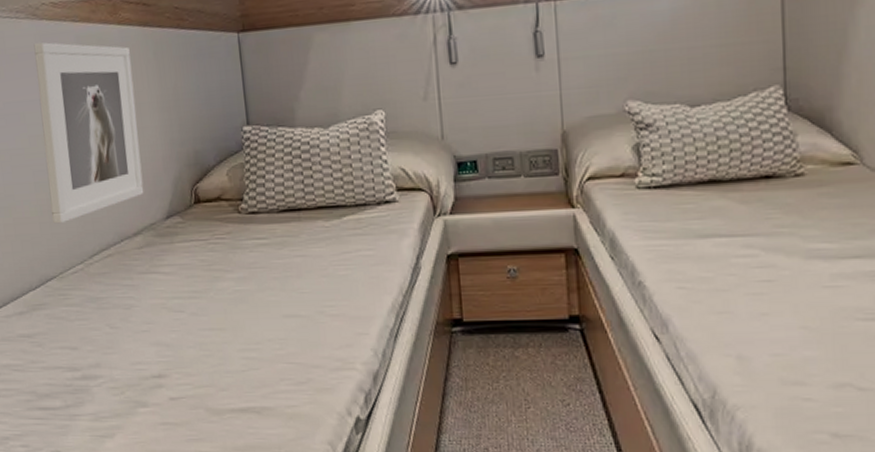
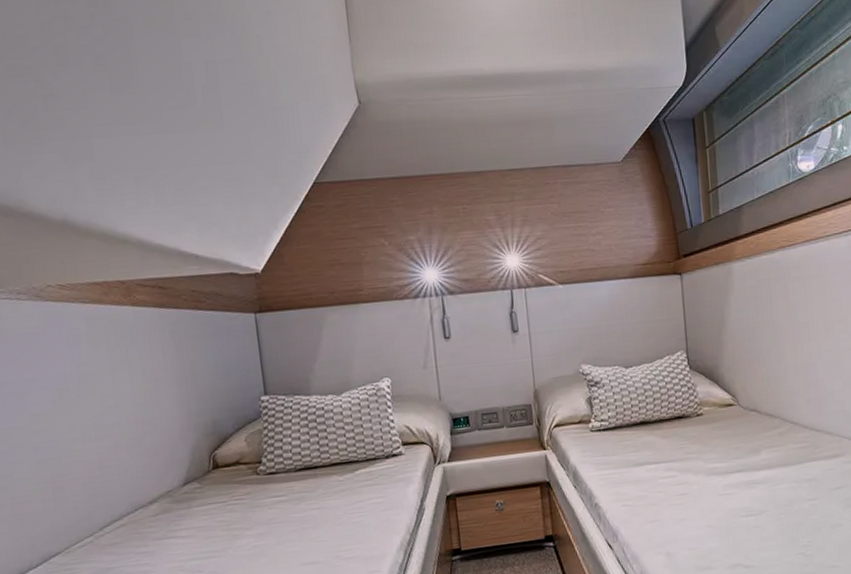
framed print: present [33,42,144,224] -> none [37,322,160,500]

